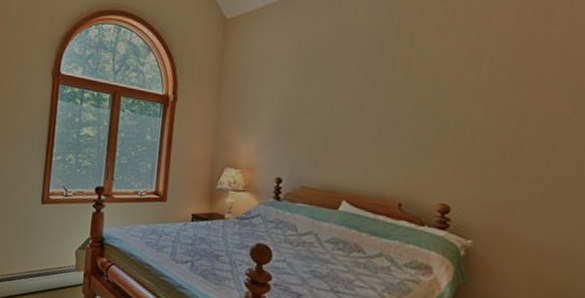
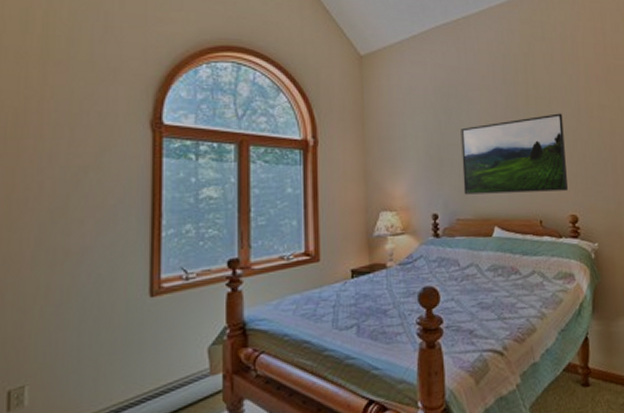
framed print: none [313,88,452,176] -> present [460,113,568,195]

